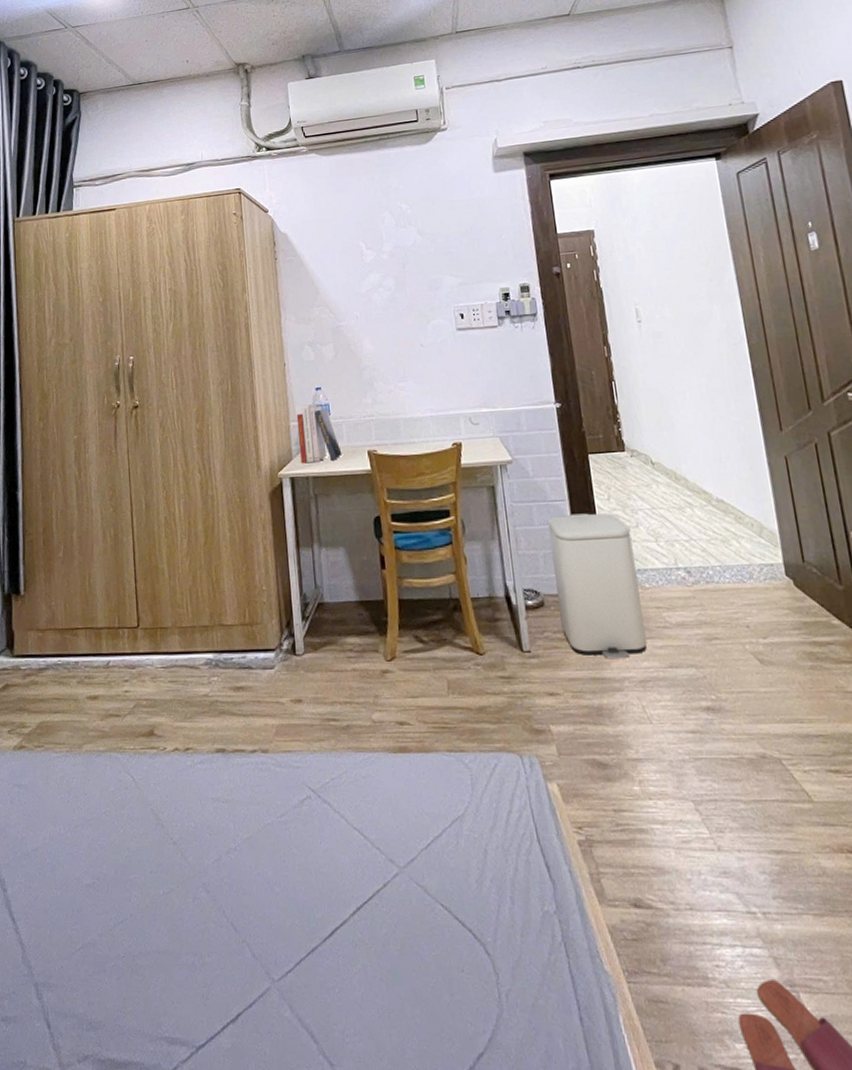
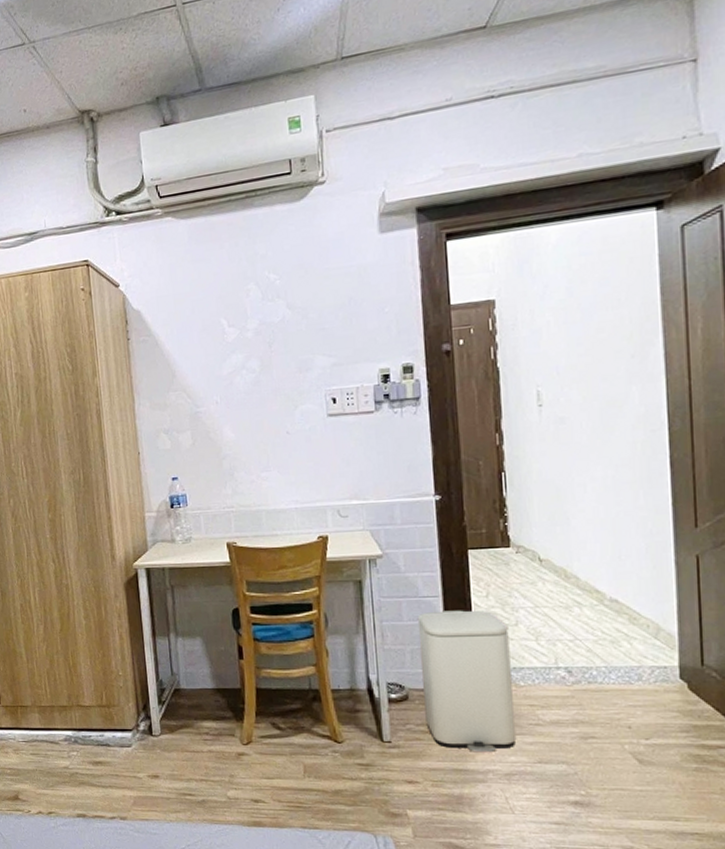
books: present [296,404,342,464] -> none [151,494,200,555]

